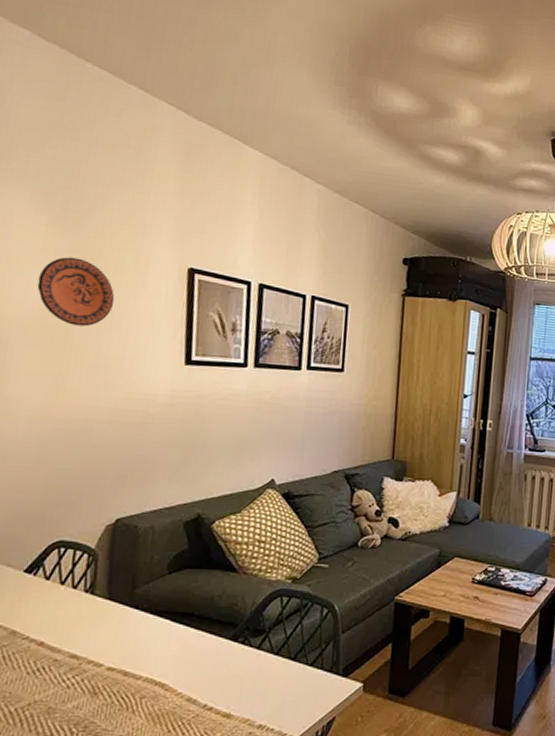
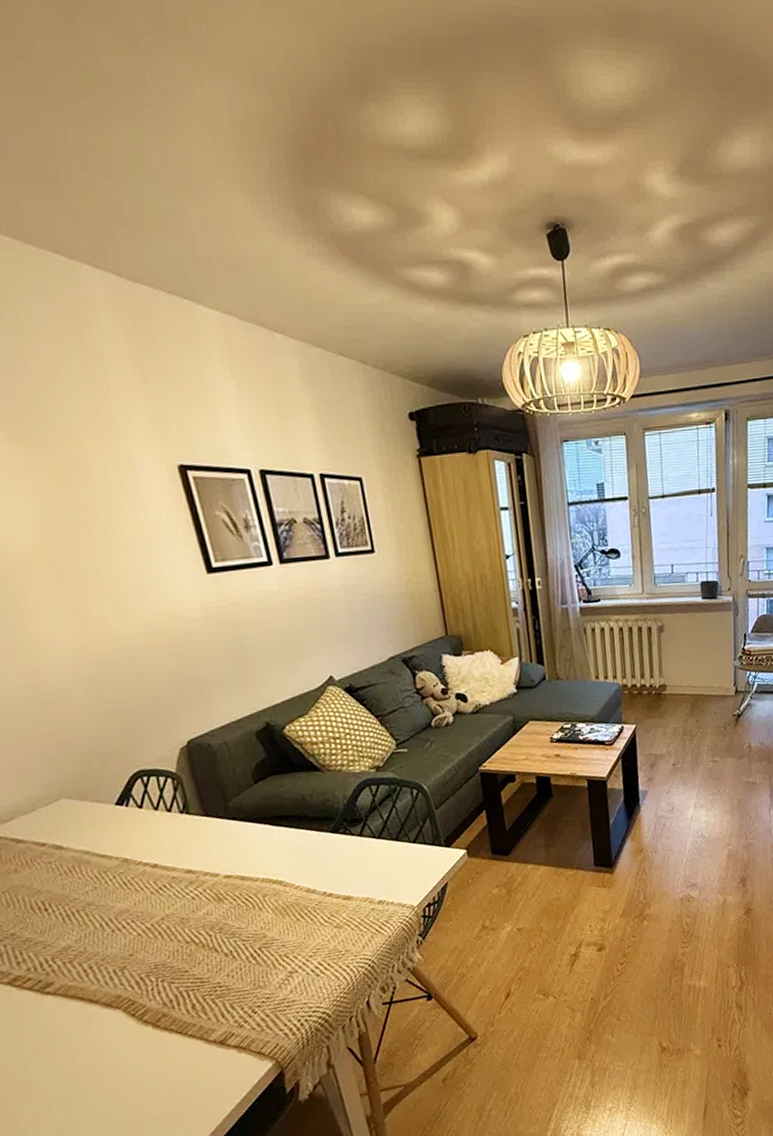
decorative plate: present [37,257,115,327] -> none [20,474,112,551]

